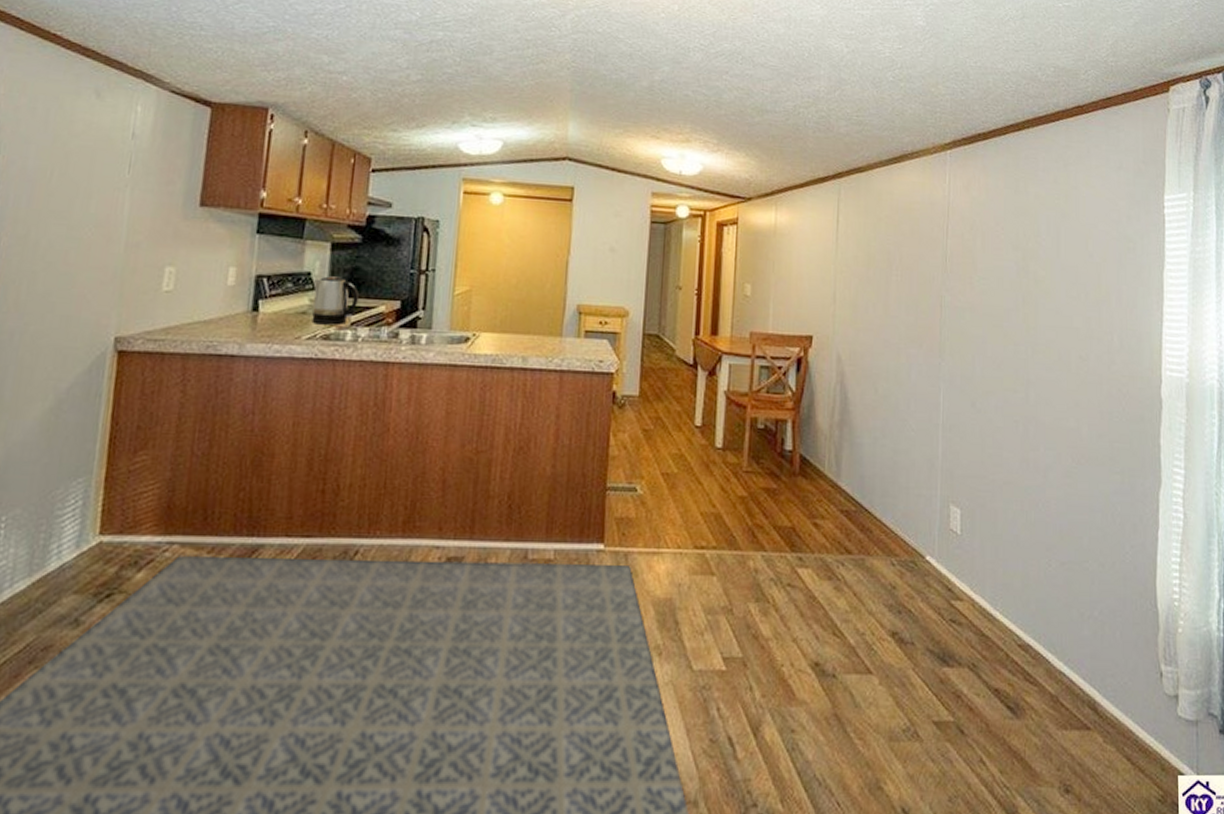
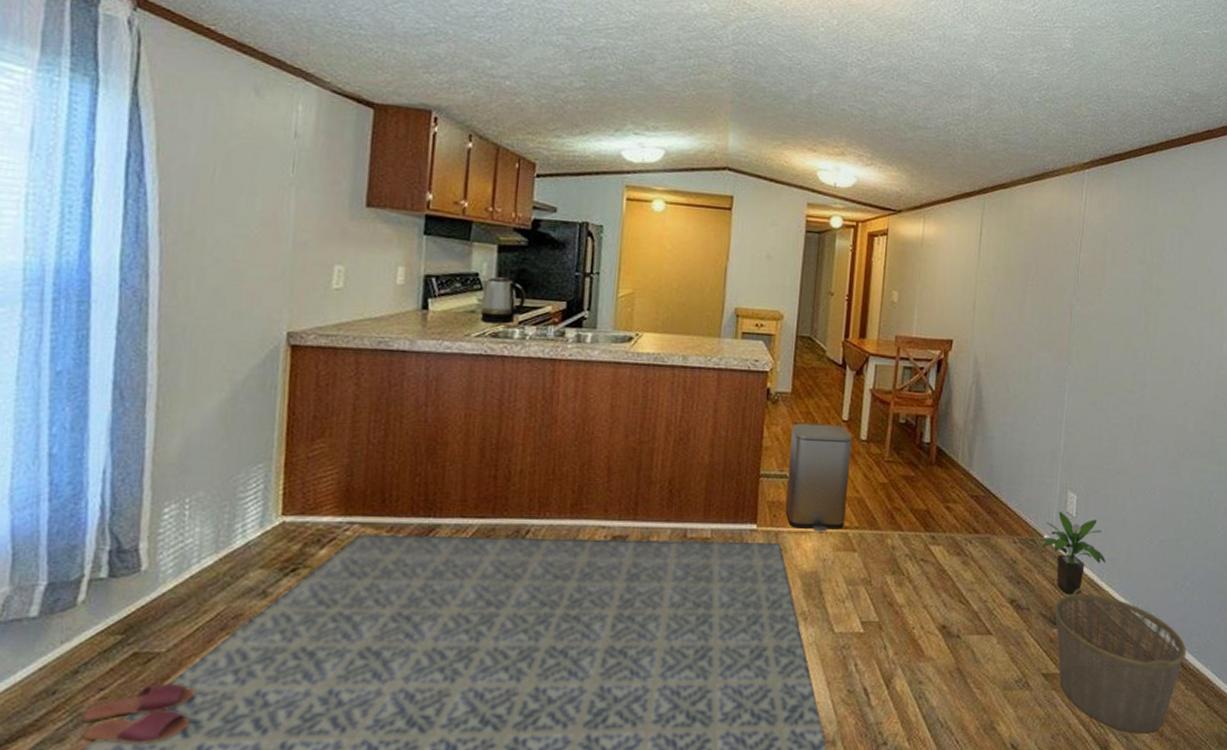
pedal bin: none [635,429,707,553] -> present [785,422,853,532]
potted plant: none [921,529,998,626] -> present [1039,512,1106,594]
basket: none [942,618,1101,797] -> present [1054,588,1187,734]

